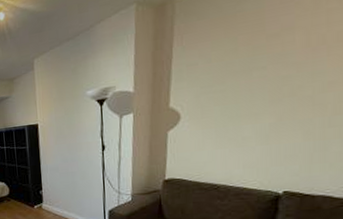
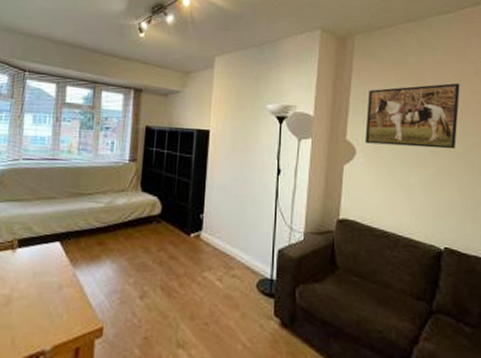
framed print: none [190,17,313,107] -> present [365,83,460,149]

